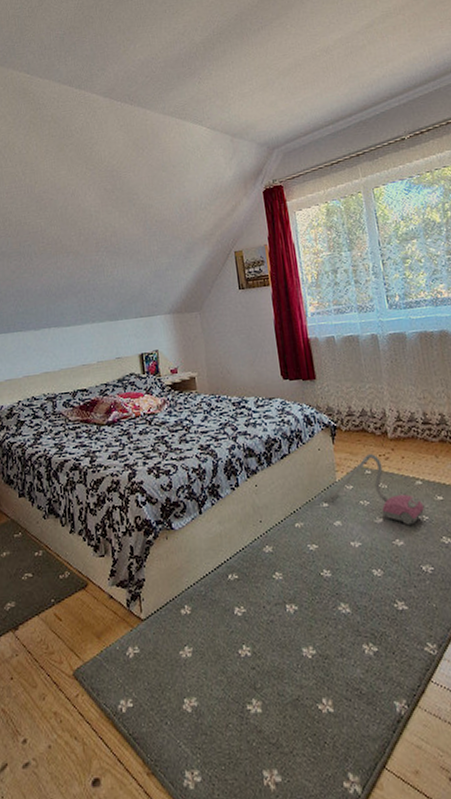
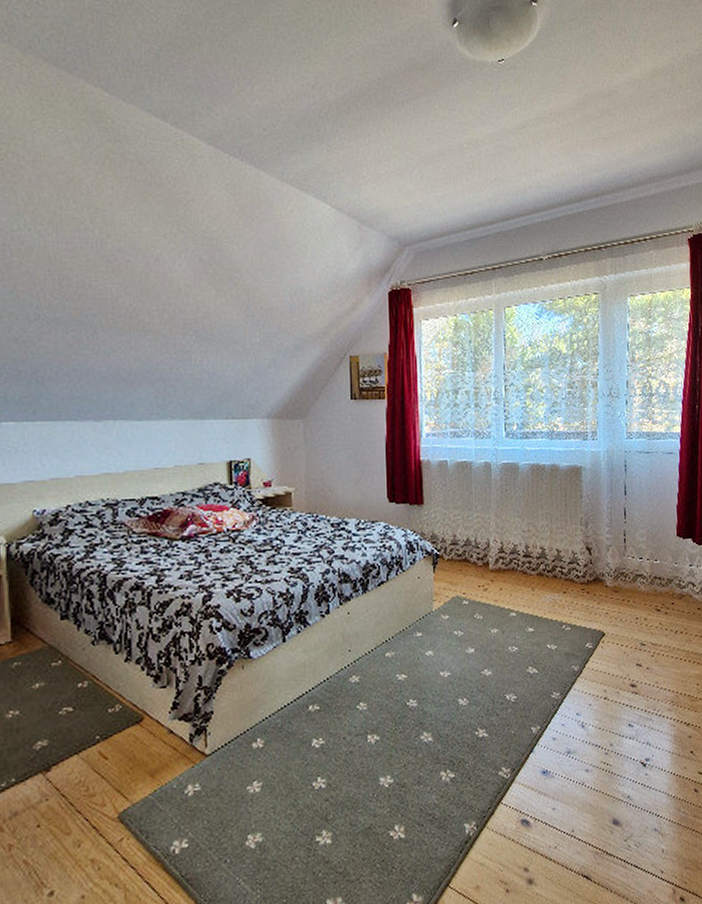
vacuum cleaner: present [322,454,424,526] -> none [417,584,515,656]

